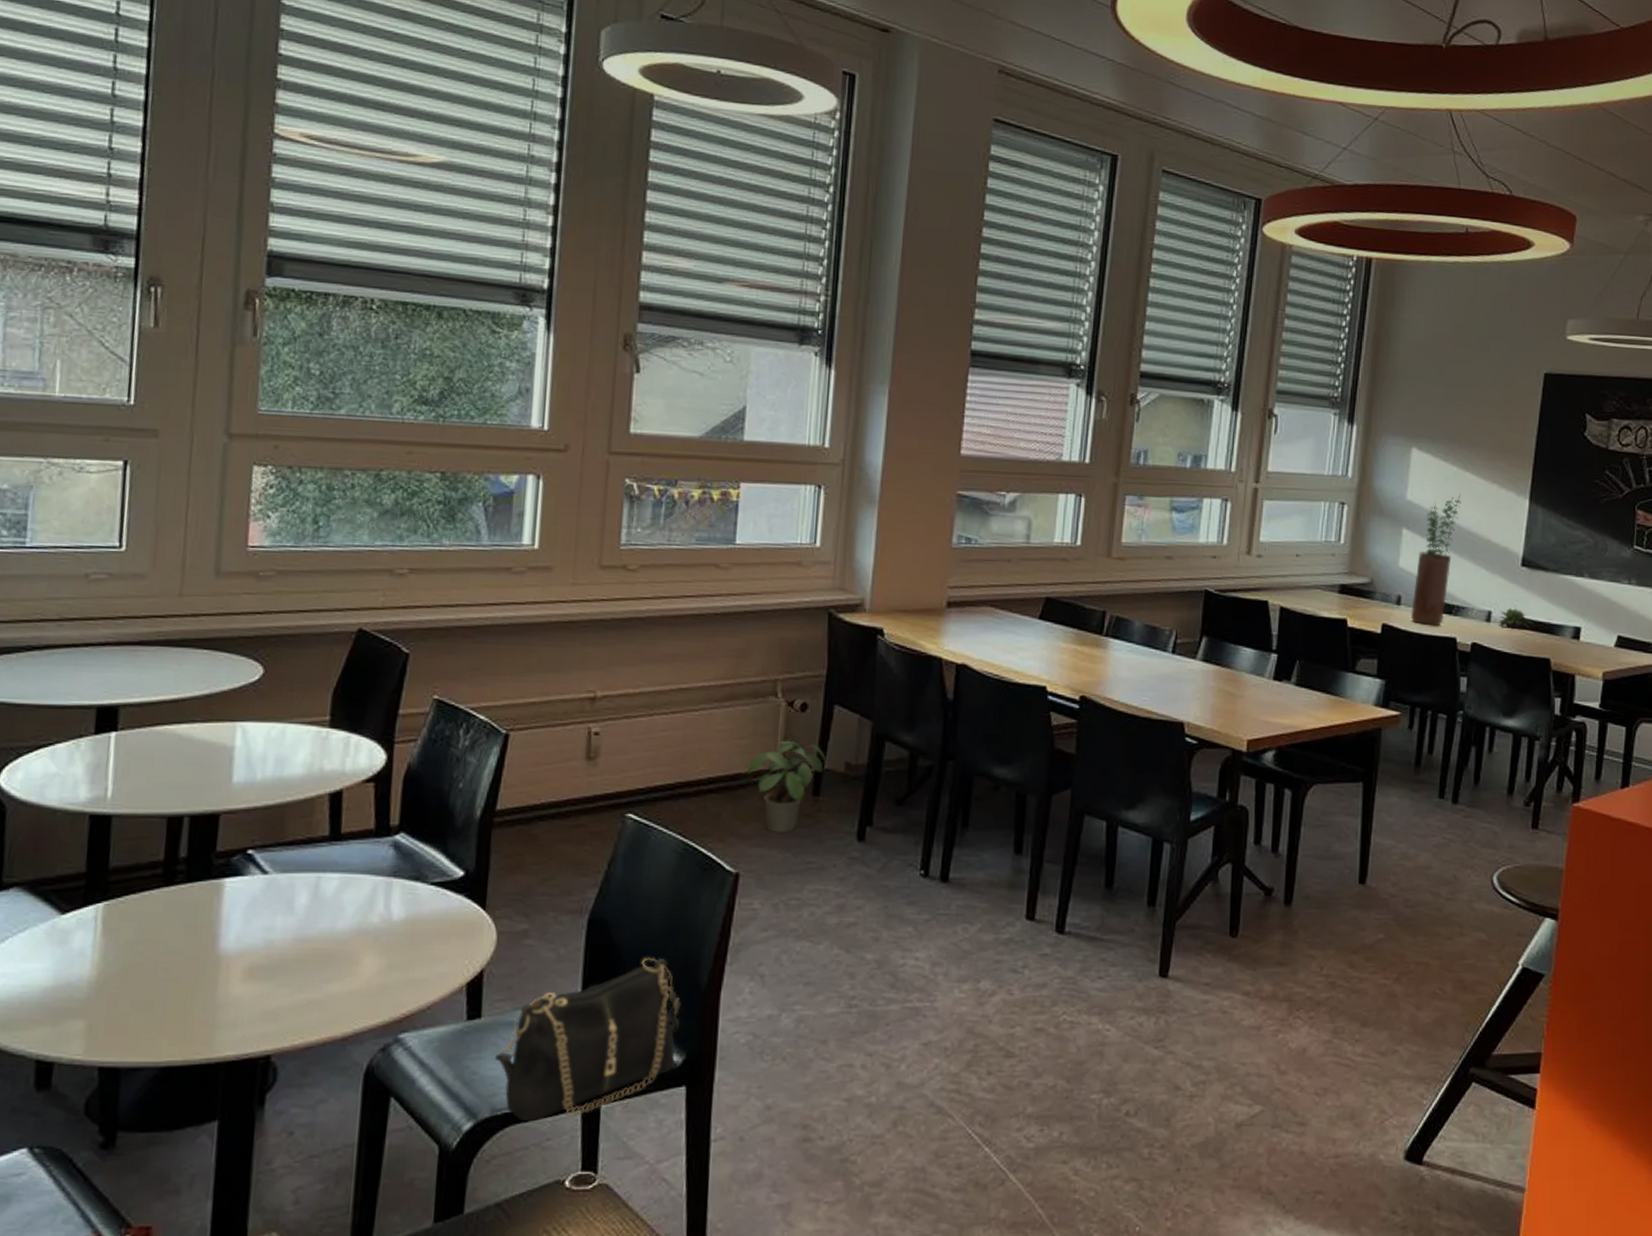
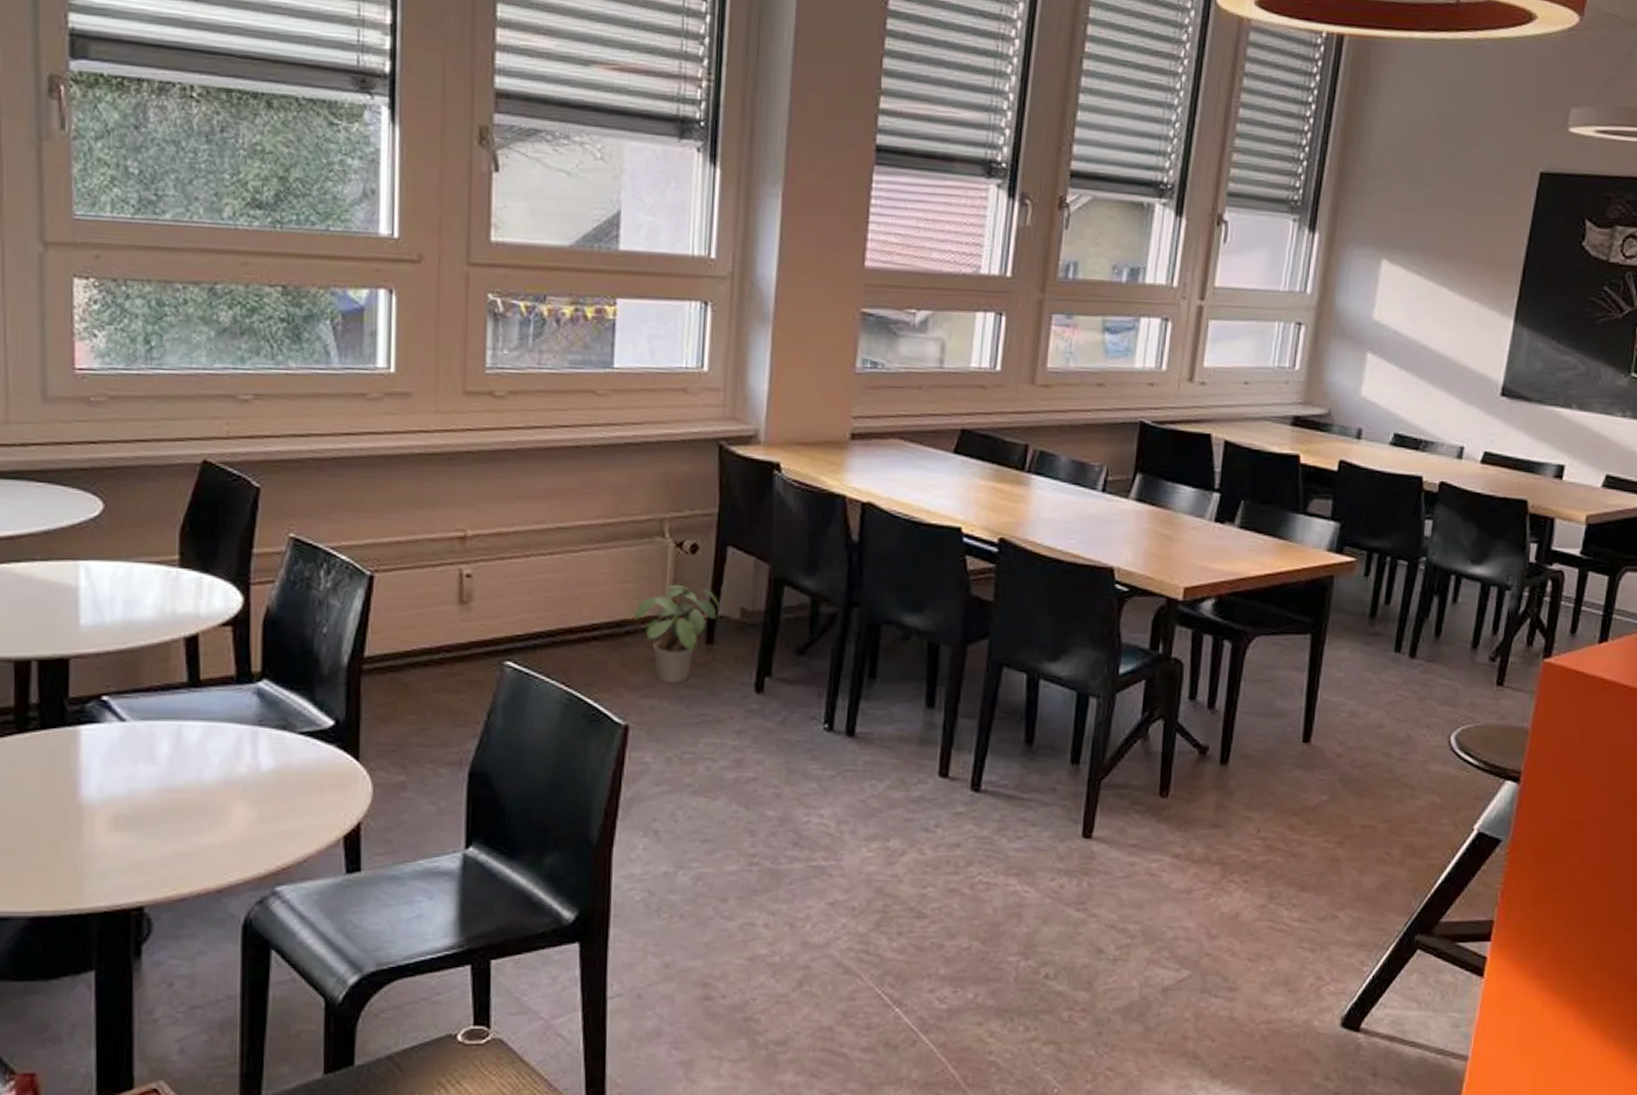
handbag: present [495,957,682,1122] -> none [378,811,572,977]
vase: present [1410,493,1461,626] -> none [1372,312,1436,464]
succulent plant: present [1499,608,1535,629] -> none [1471,443,1512,467]

